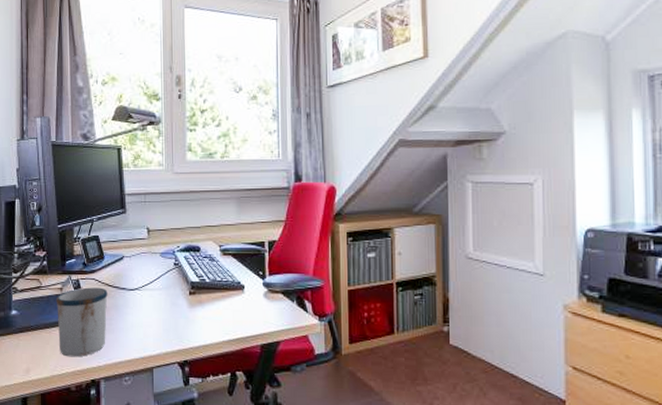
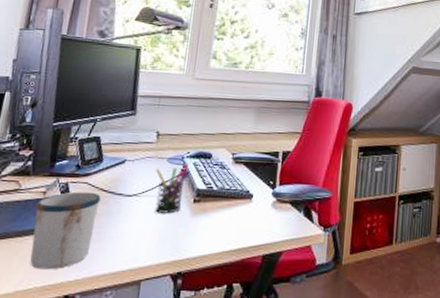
pen holder: none [150,257,182,306] -> present [155,163,190,213]

